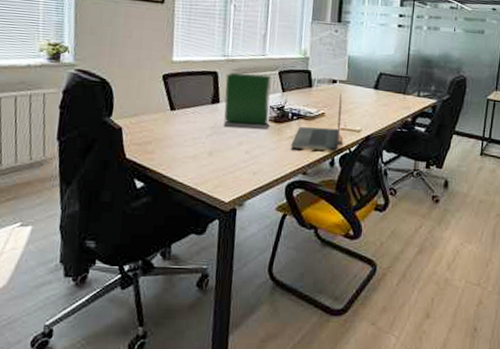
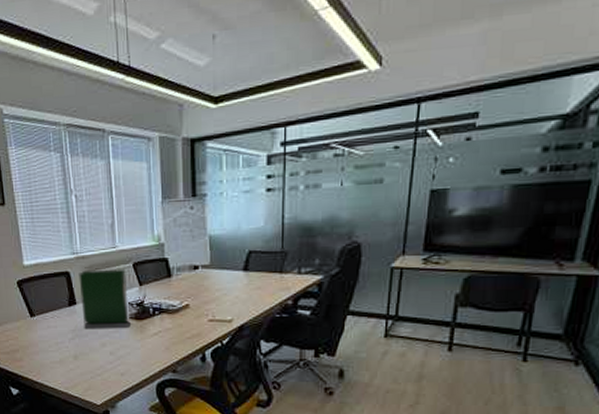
laptop computer: present [291,93,342,152] -> none [156,280,209,346]

